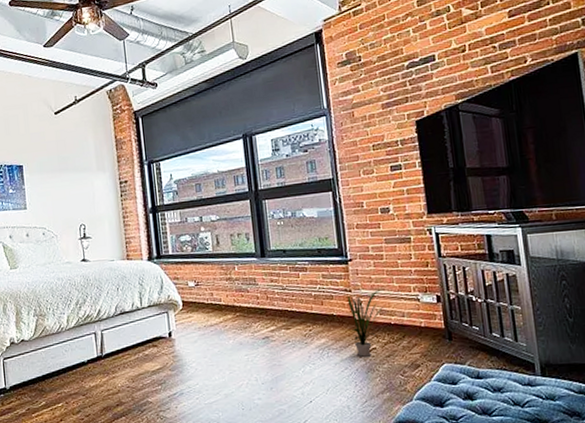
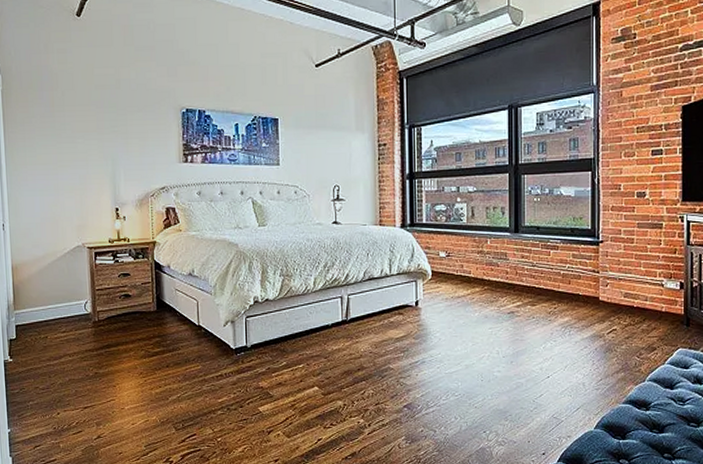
house plant: present [347,290,384,358] -> none [594,273,629,338]

